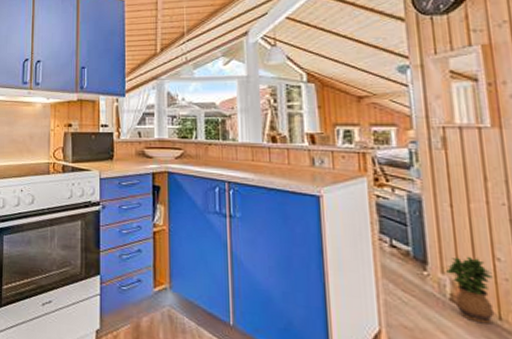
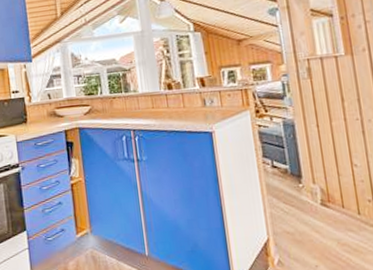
potted plant: present [446,256,495,324] -> none [316,166,355,220]

